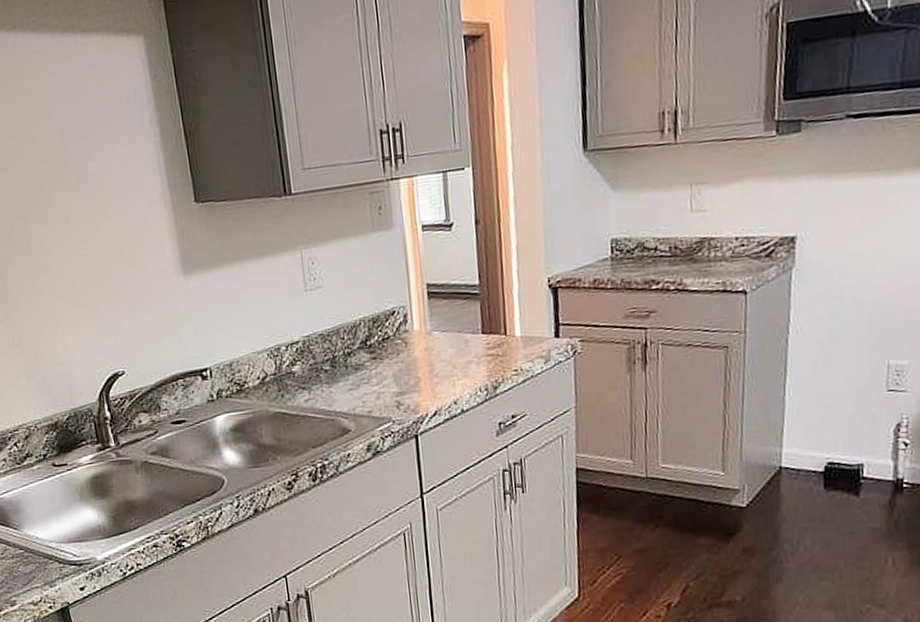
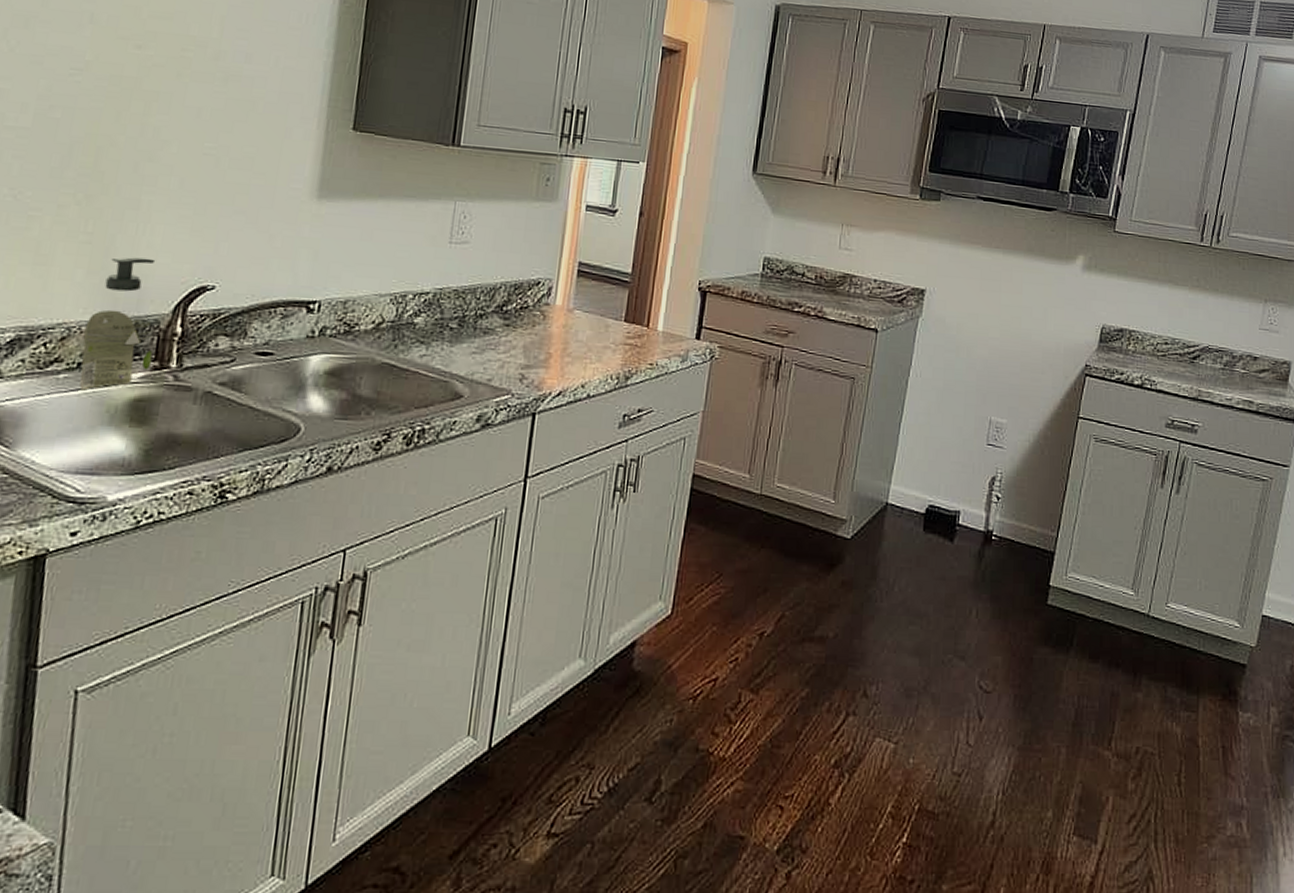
soap dispenser: none [39,357,97,476] -> present [79,257,156,391]

